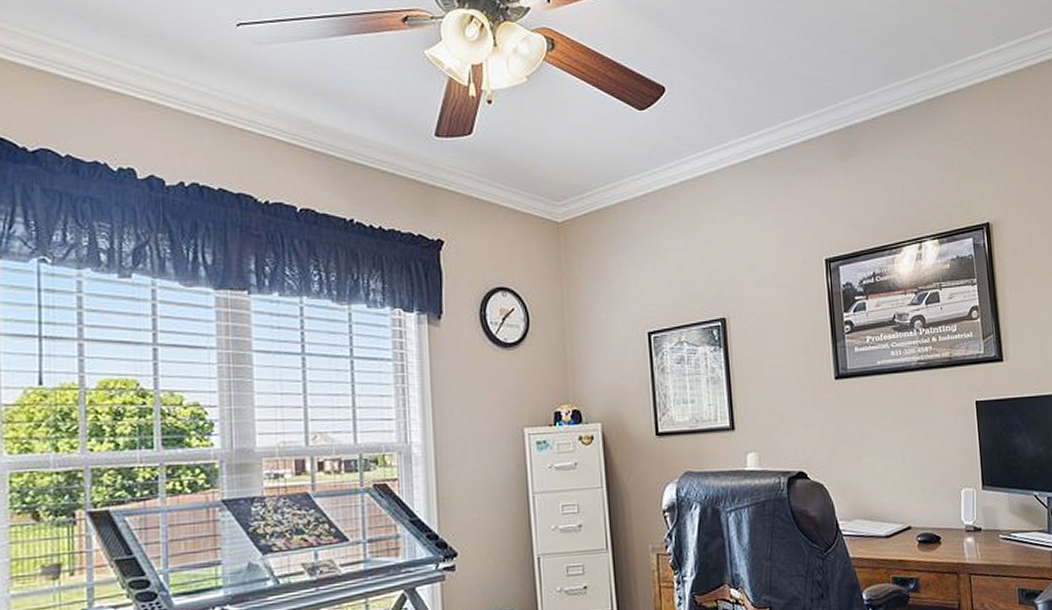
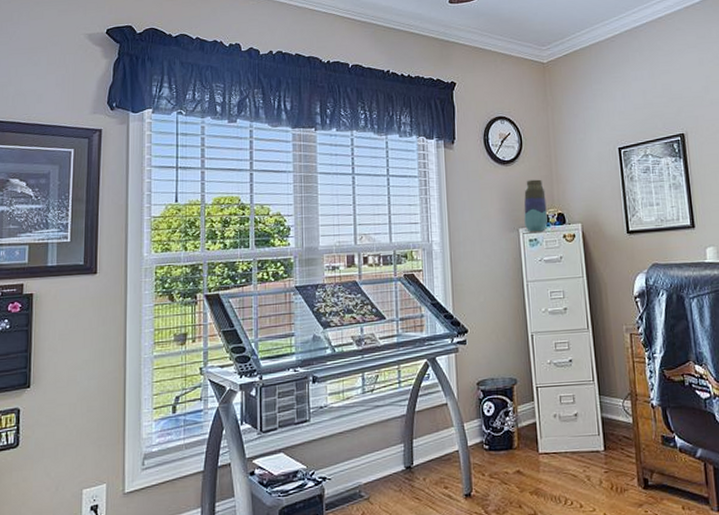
vase: none [529,367,560,433] -> present [523,179,548,233]

